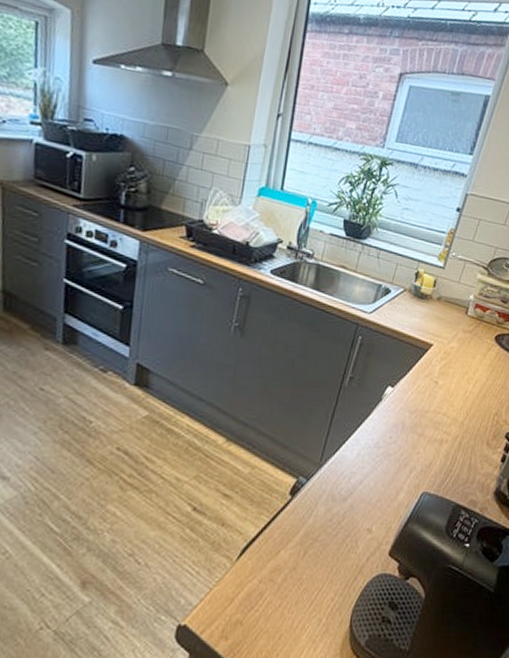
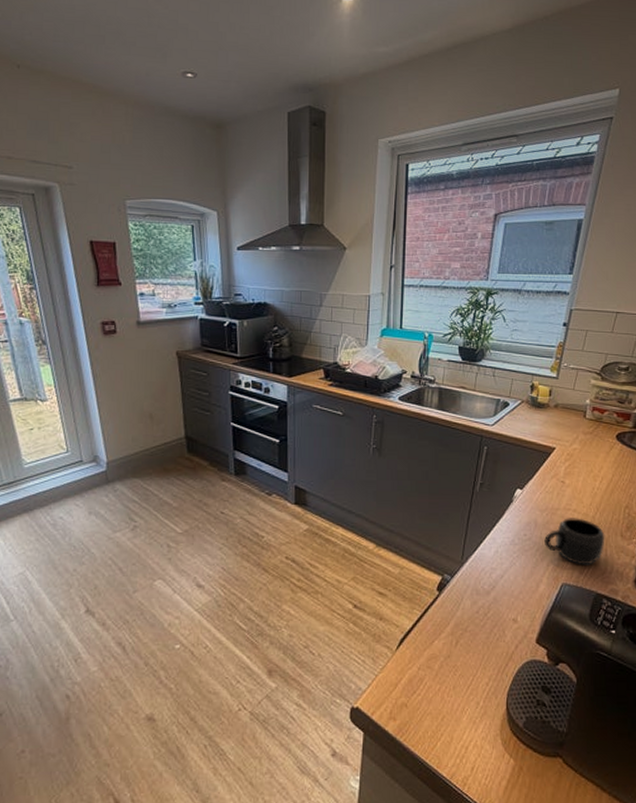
mug: none [409,421,472,474] -> present [544,518,605,565]

